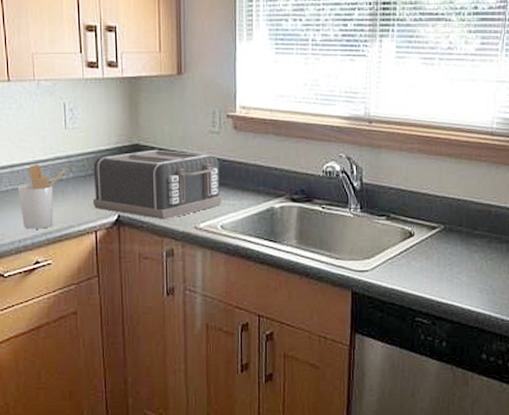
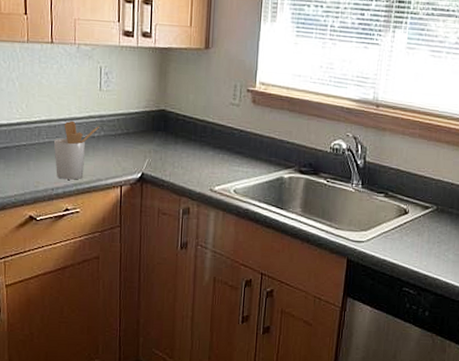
toaster: present [92,149,222,220] -> none [120,115,237,181]

